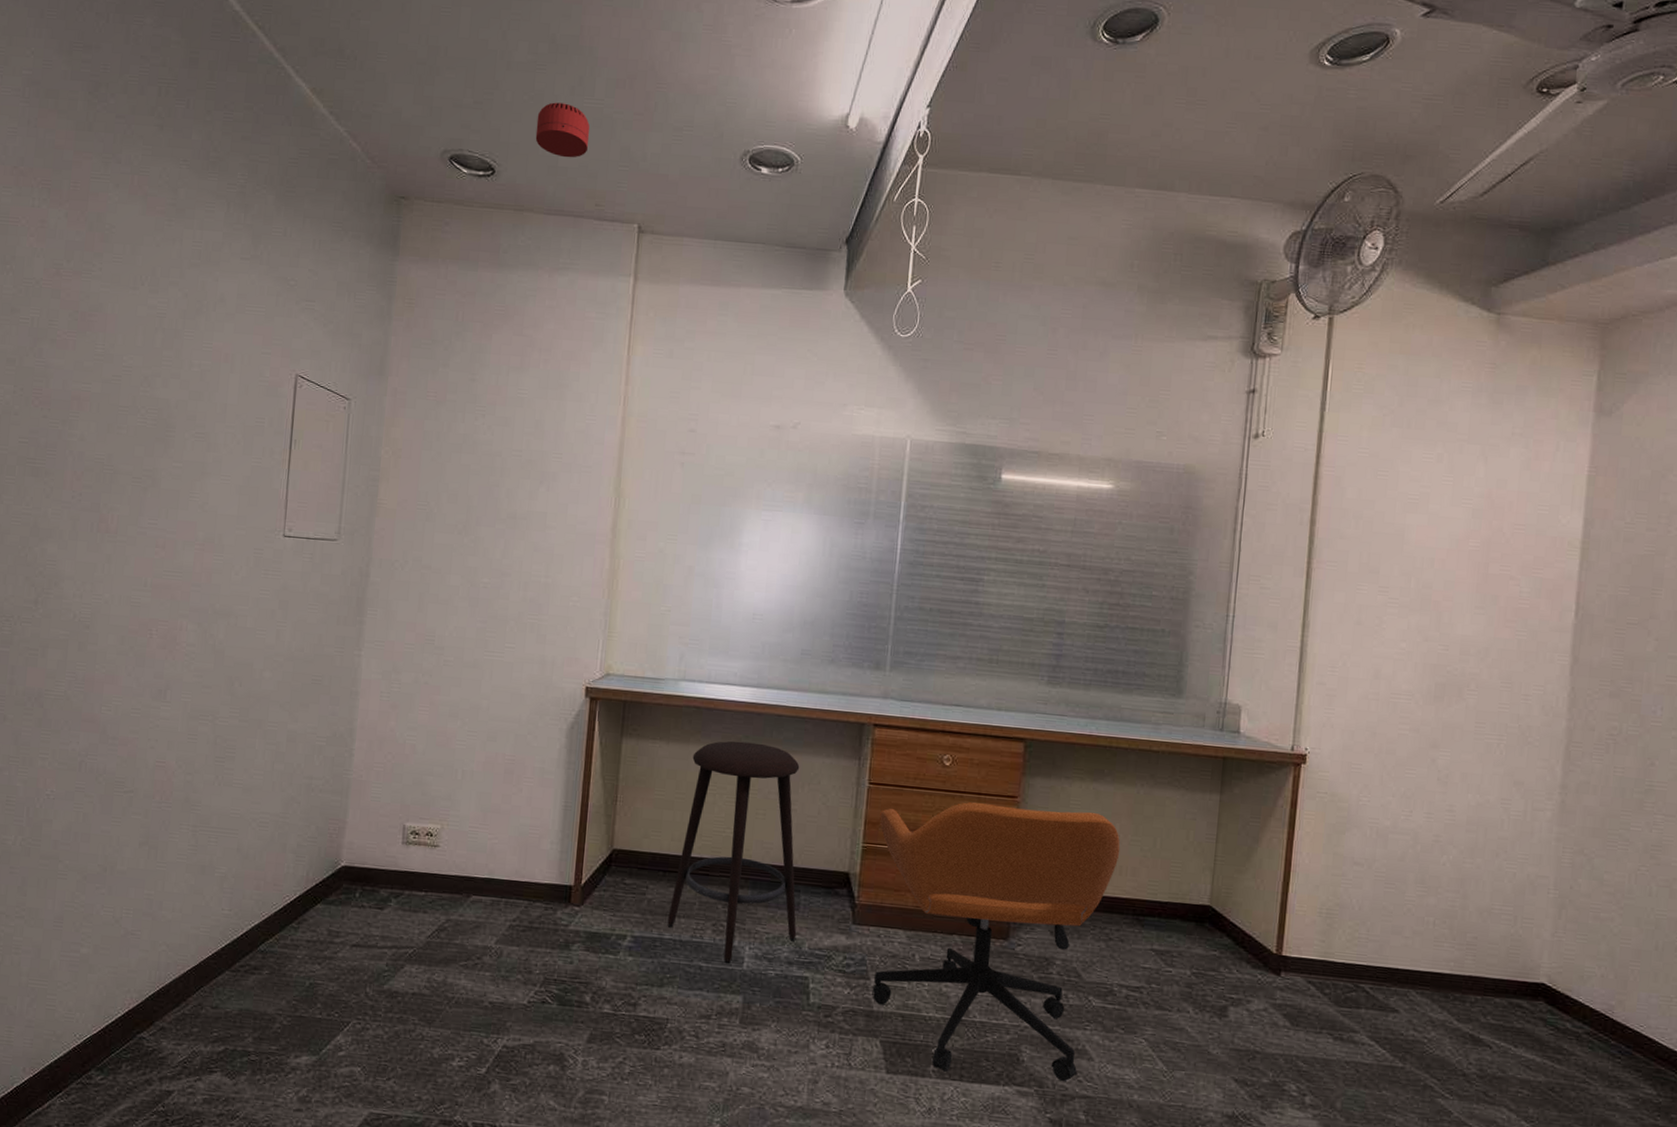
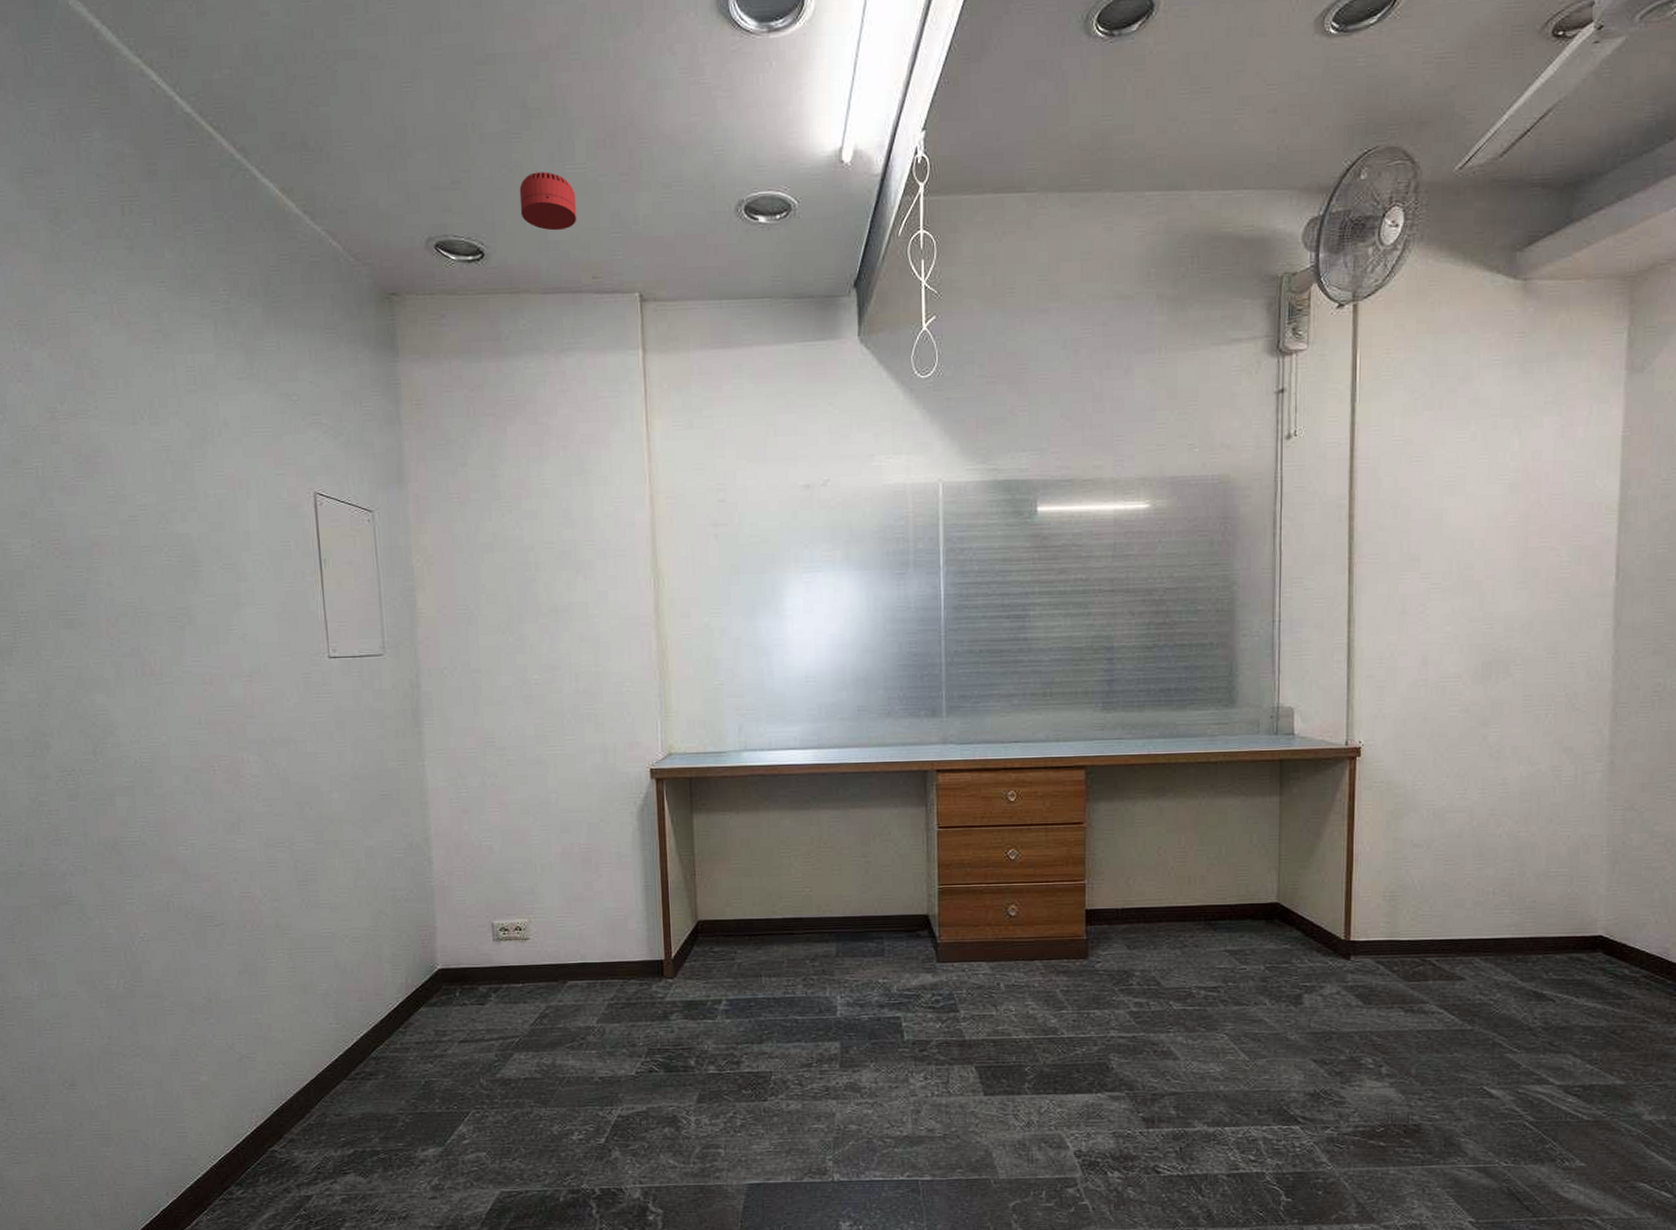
stool: present [667,740,800,964] -> none [759,802,884,1015]
office chair: present [872,802,1121,1082] -> none [952,829,1187,1087]

